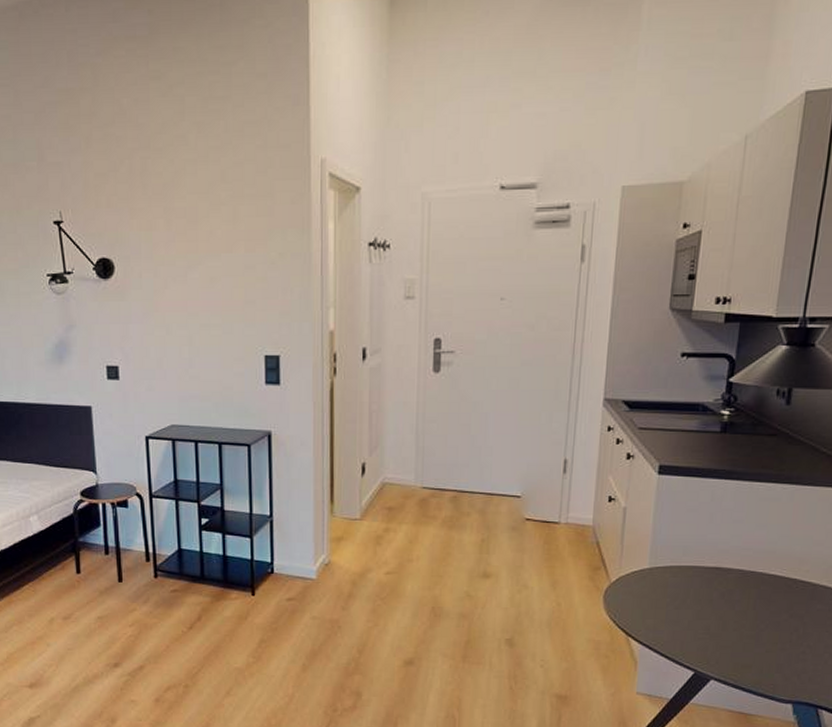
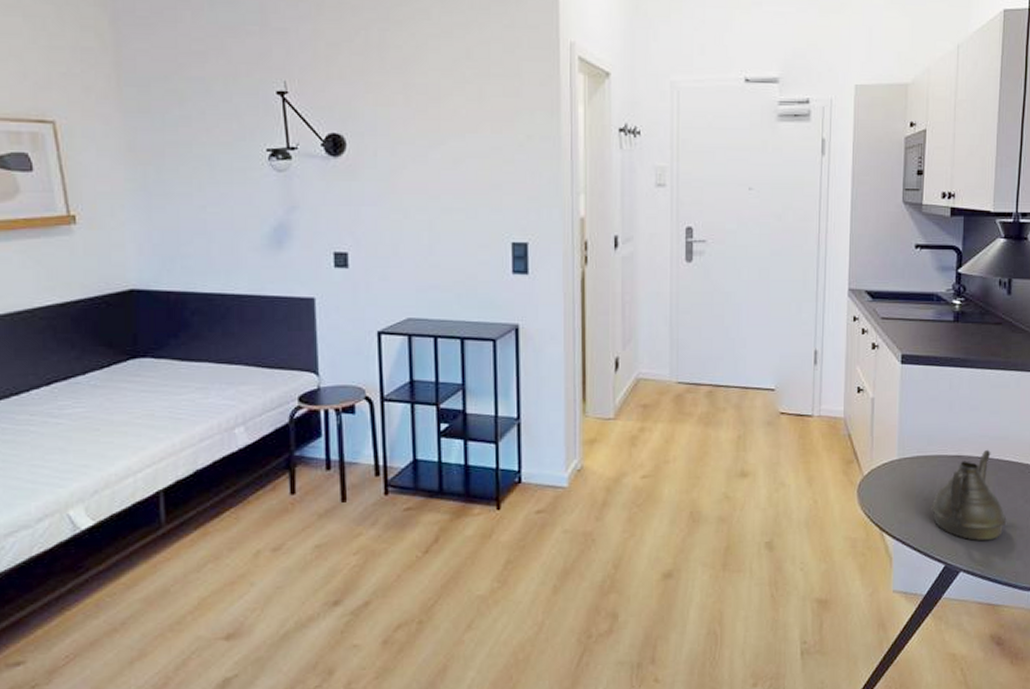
teapot: none [682,562,768,651] -> present [931,449,1007,541]

